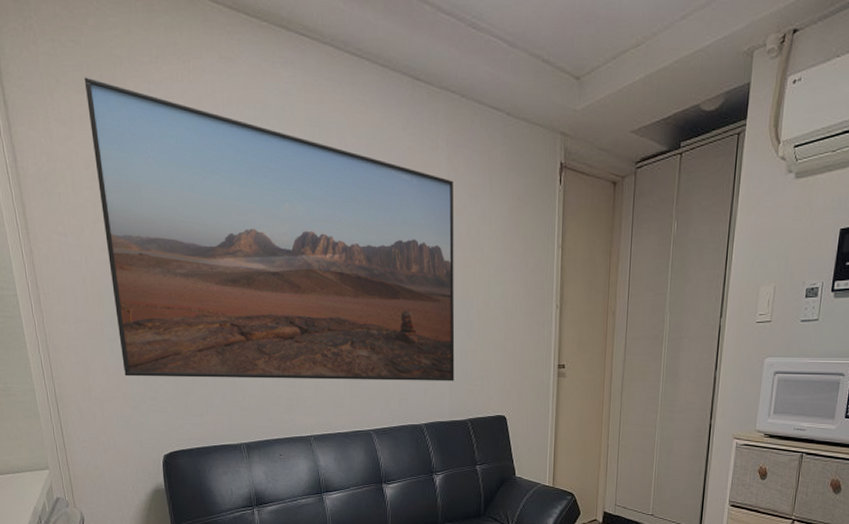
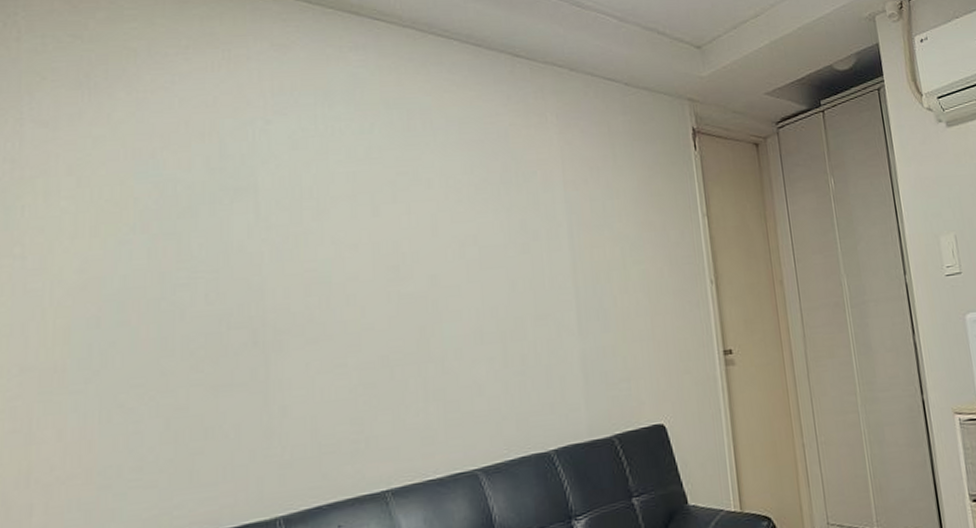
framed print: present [84,77,455,382] -> none [81,72,591,443]

